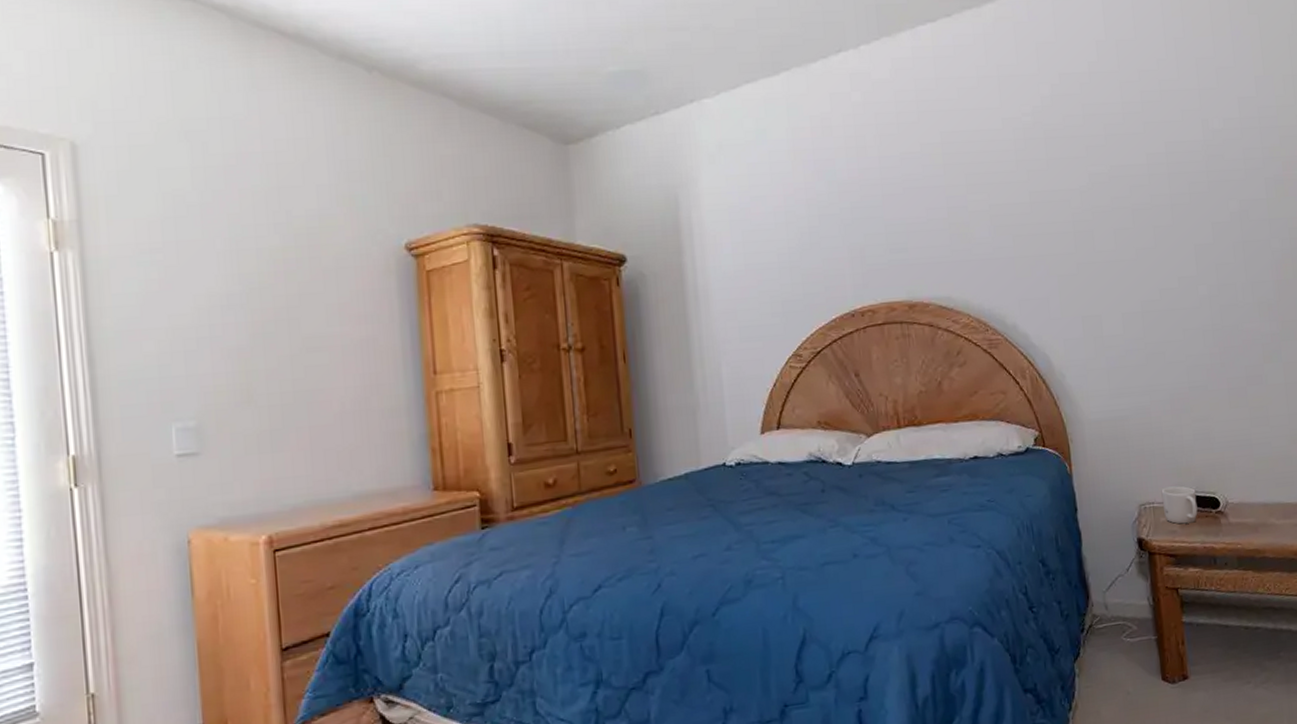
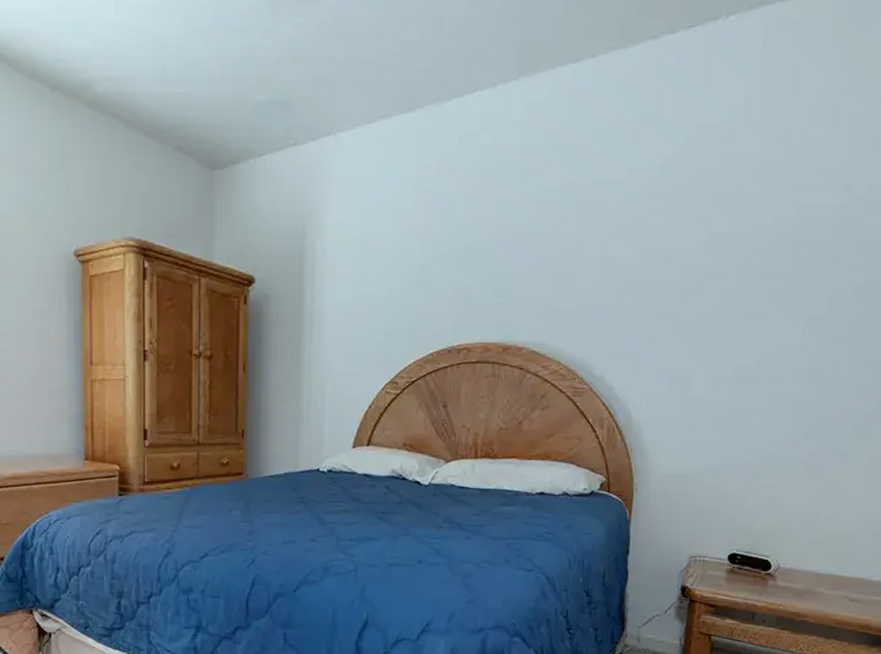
mug: present [1161,486,1198,524] -> none [712,544,750,580]

